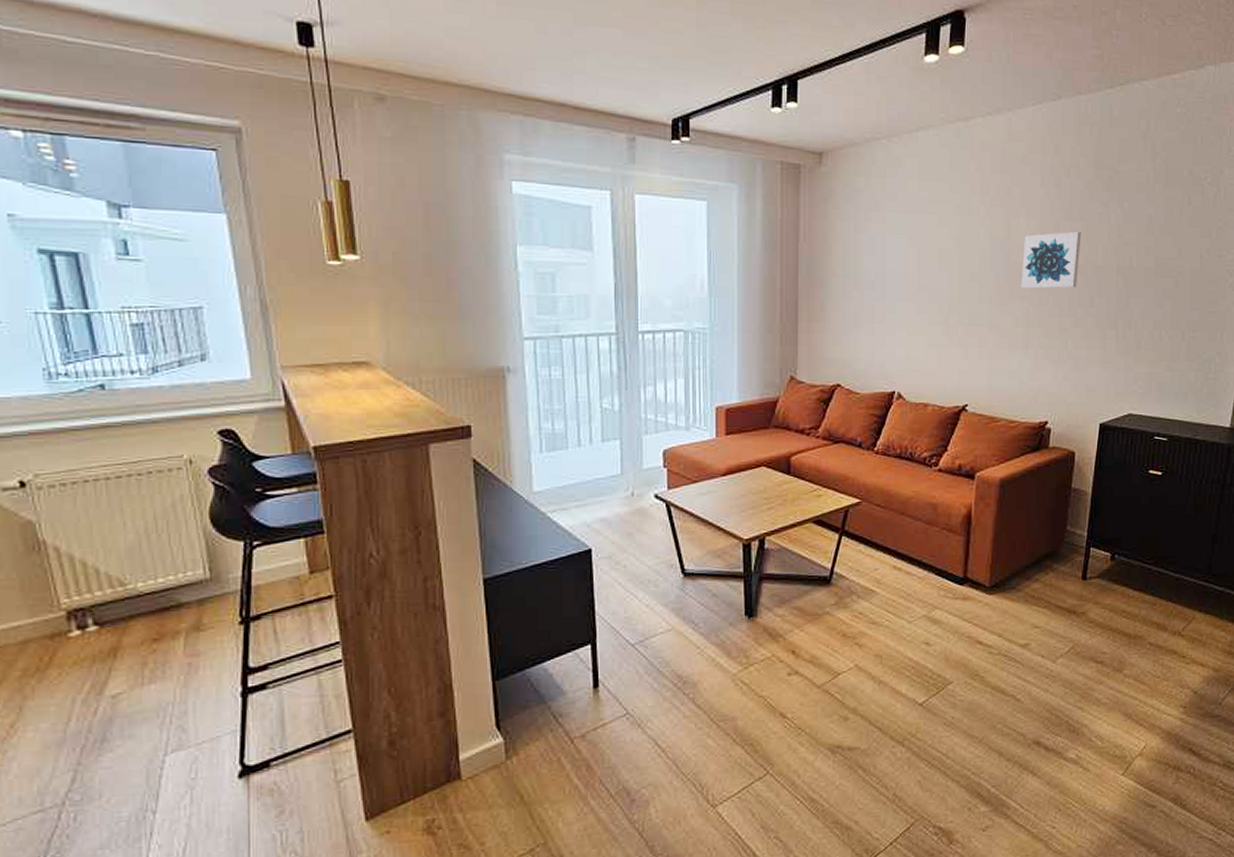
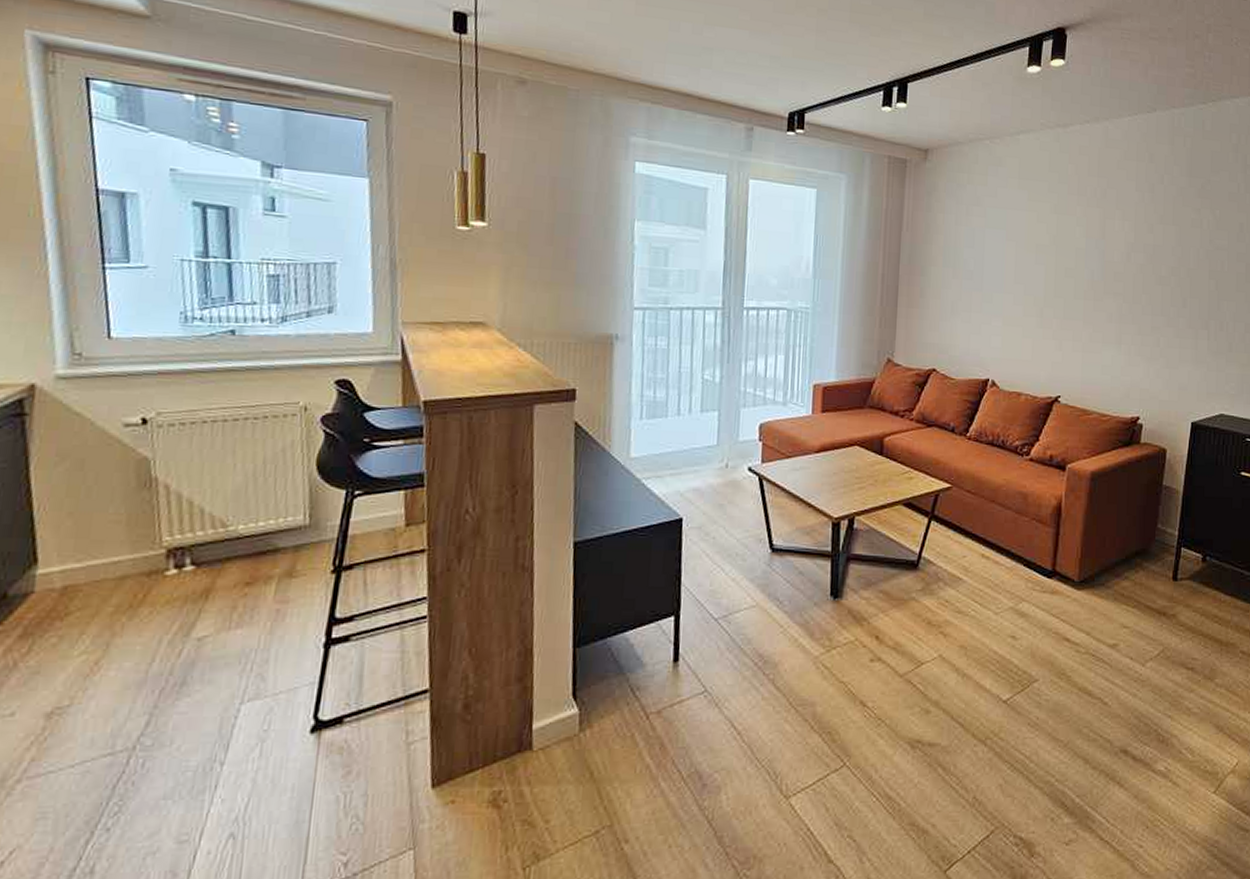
wall art: present [1021,231,1082,289] -> none [1115,234,1174,289]

